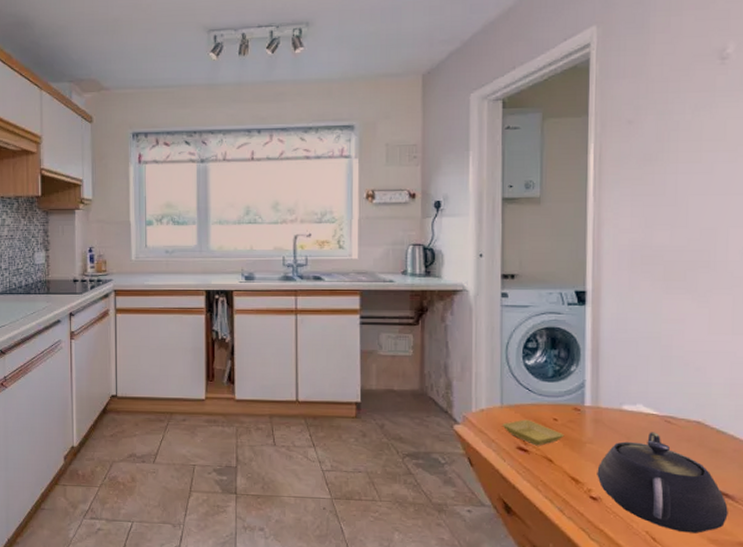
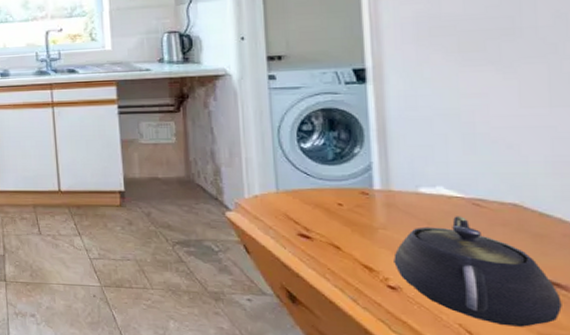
saucer: present [502,419,565,446] -> none [279,204,352,233]

